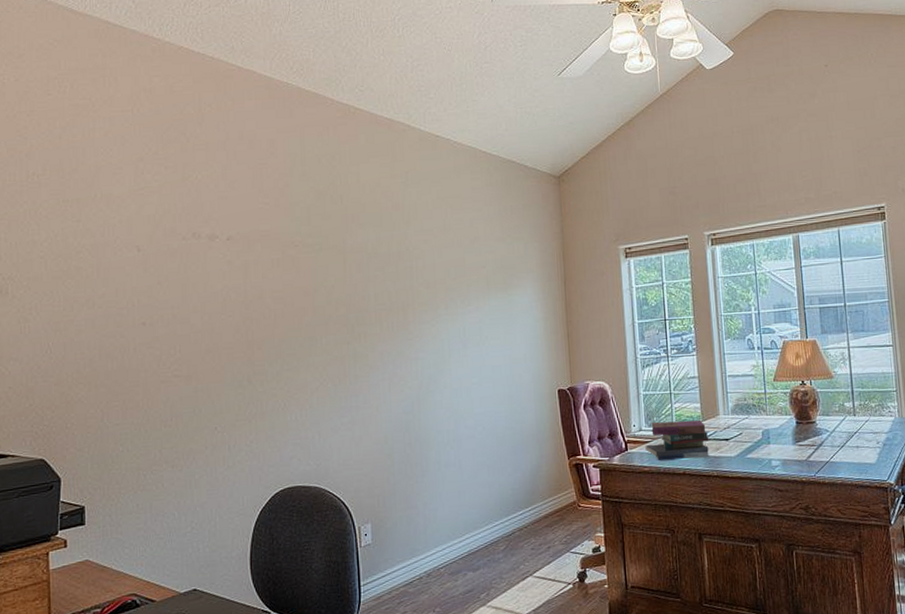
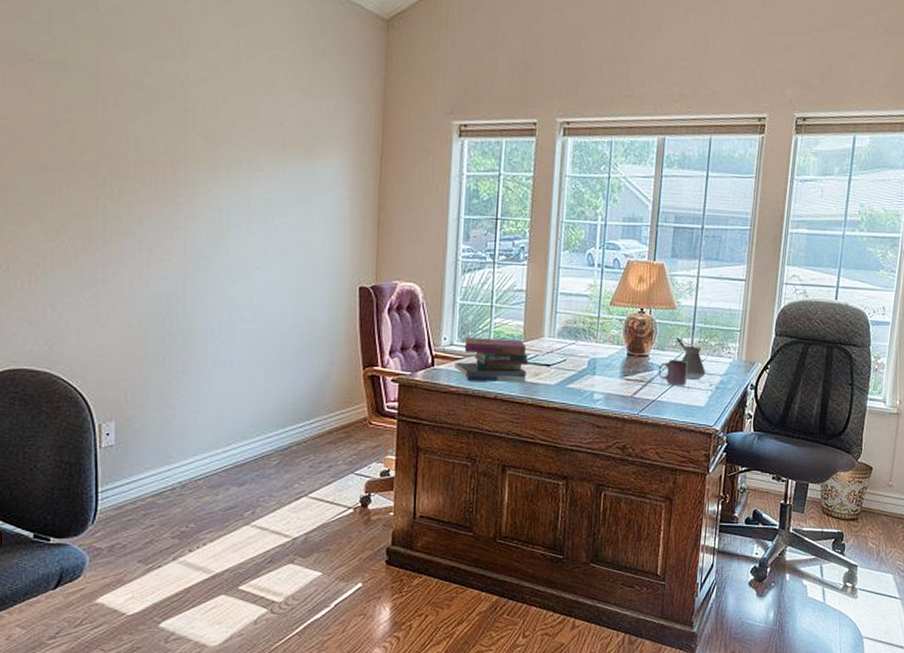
cup: none [826,422,855,448] -> present [658,360,689,387]
coffee pot: none [837,403,871,440] -> present [675,338,706,381]

